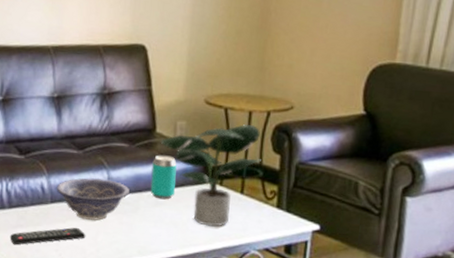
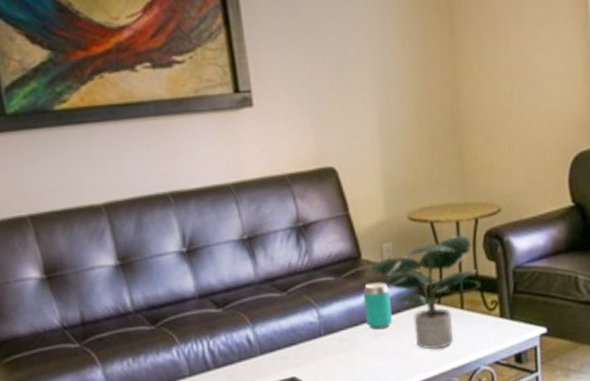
decorative bowl: present [56,178,130,221] -> none [263,318,344,366]

